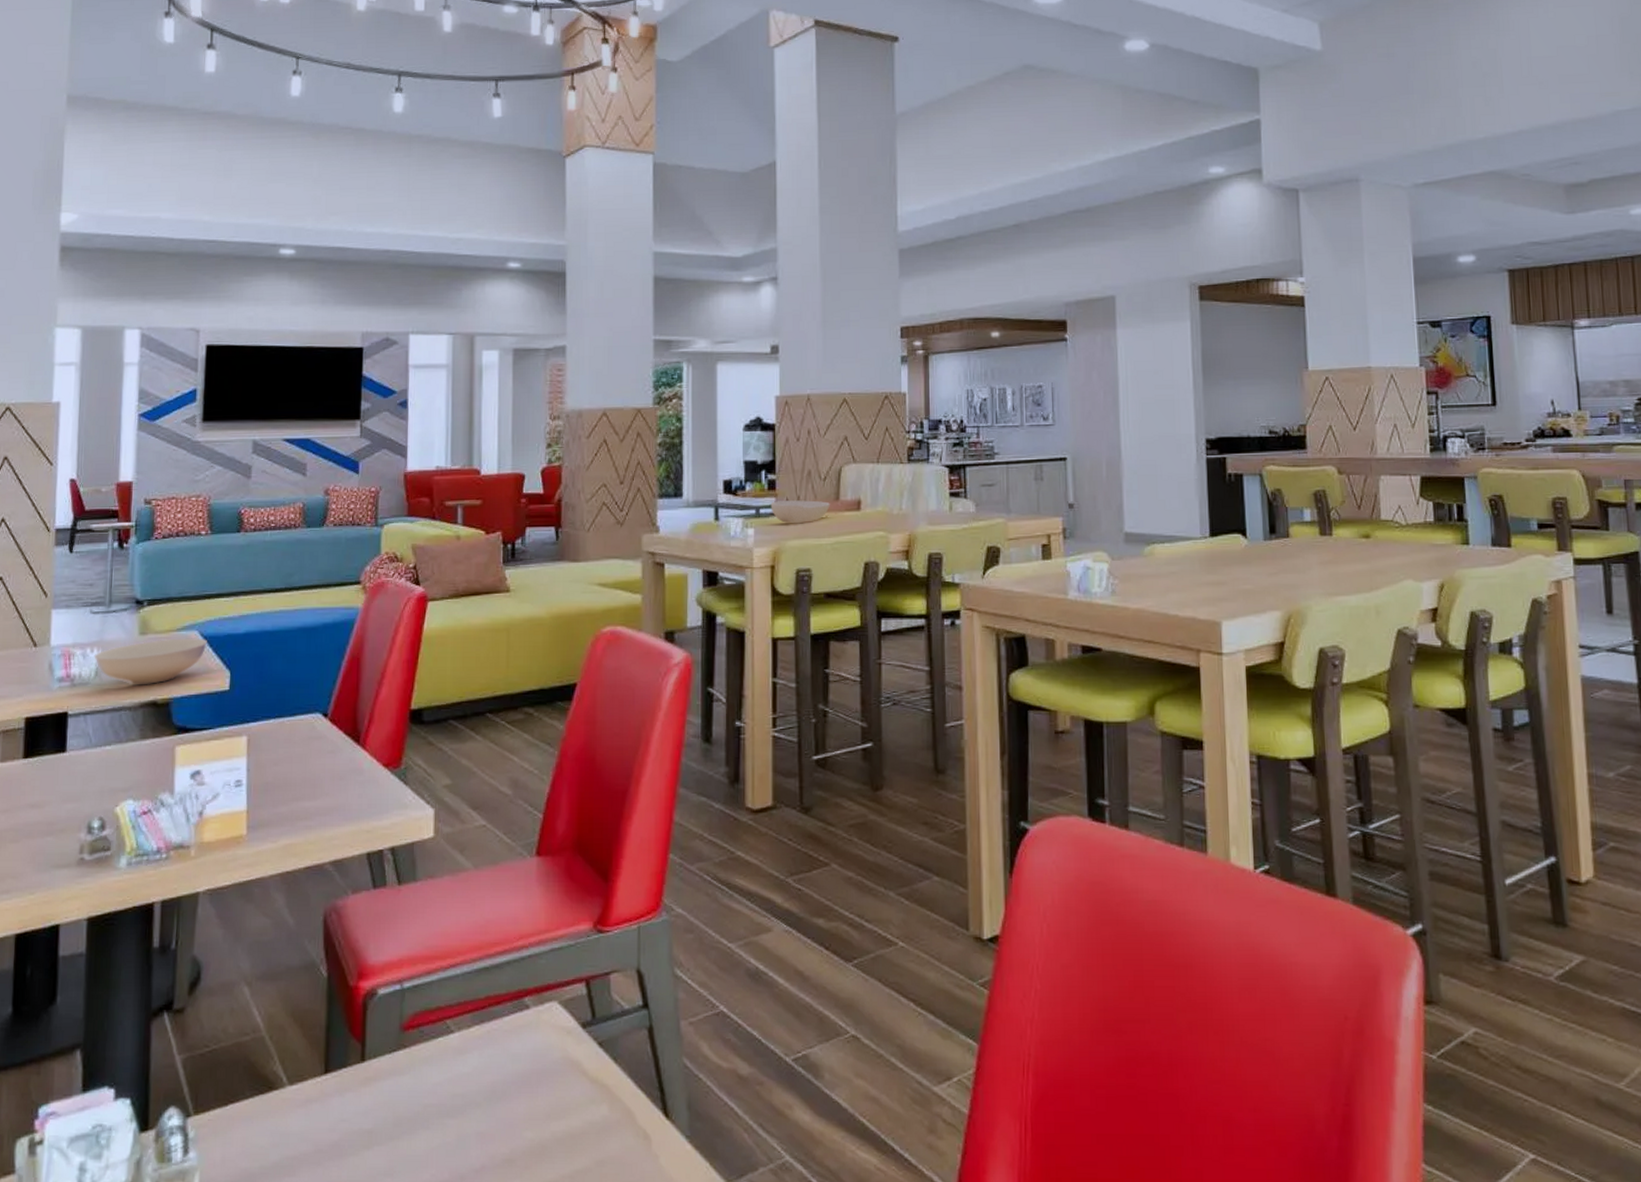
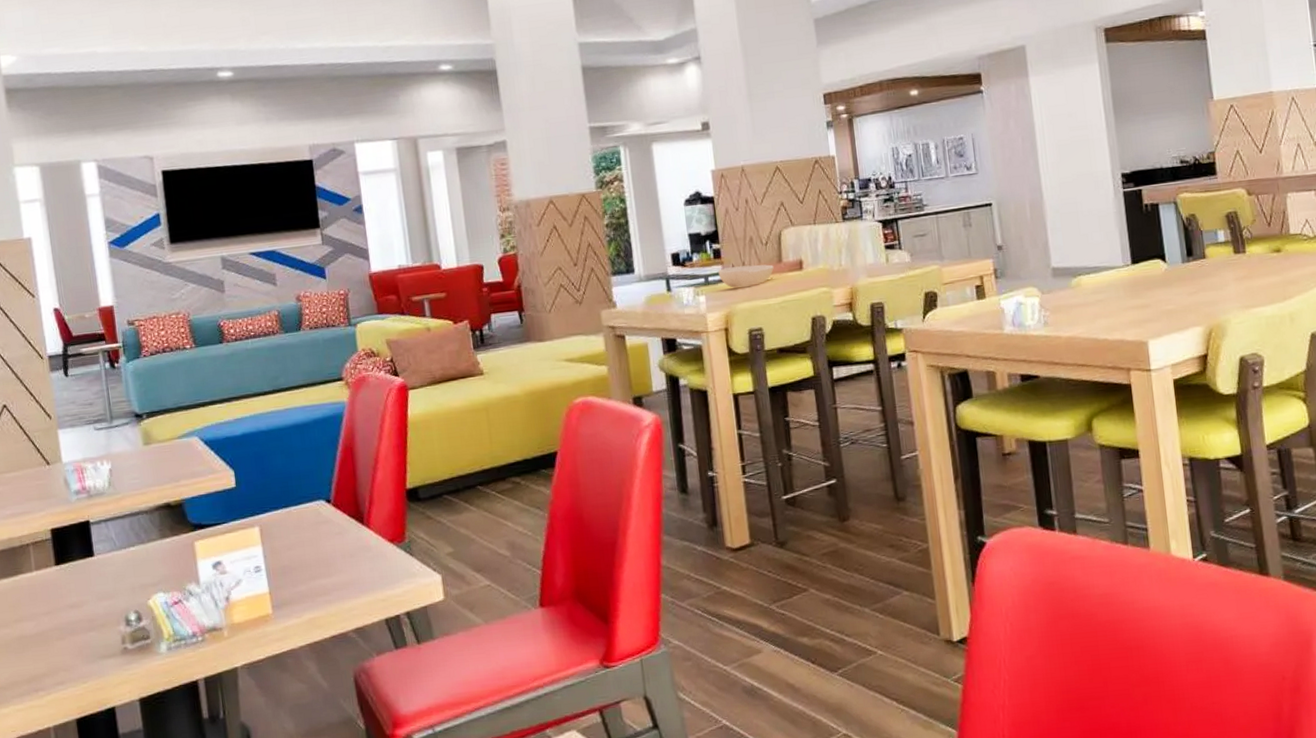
bowl: present [94,638,207,686] -> none [104,443,208,491]

